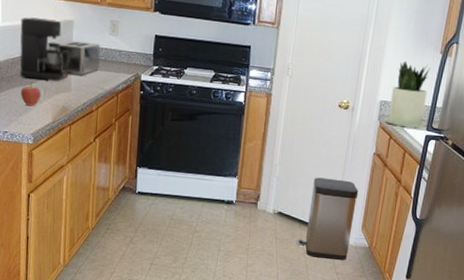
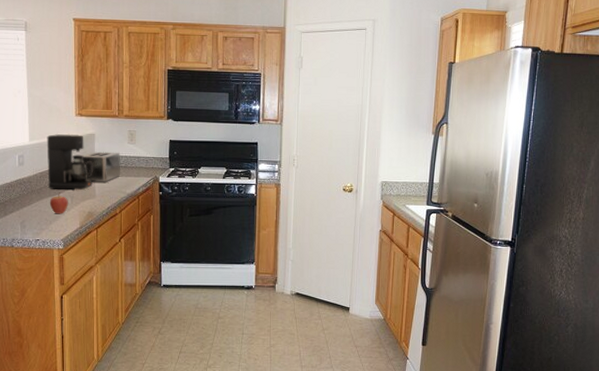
pedal bin: present [295,177,359,260] -> none [314,257,369,333]
planter: present [384,61,431,128] -> none [387,143,426,204]

